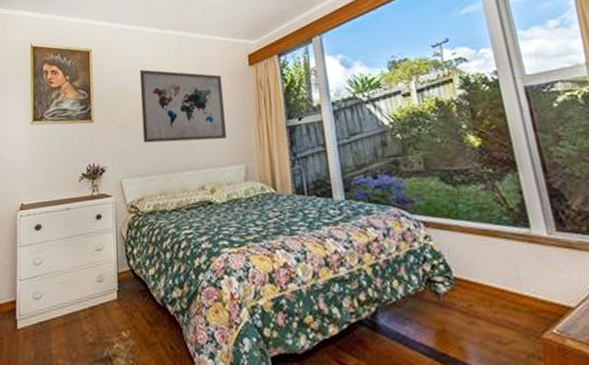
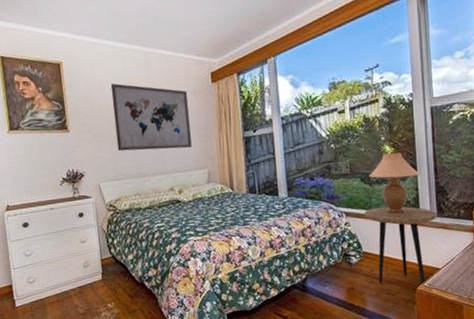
side table: none [449,215,556,331] -> present [364,206,437,285]
table lamp: none [450,141,522,225] -> present [369,151,420,214]

